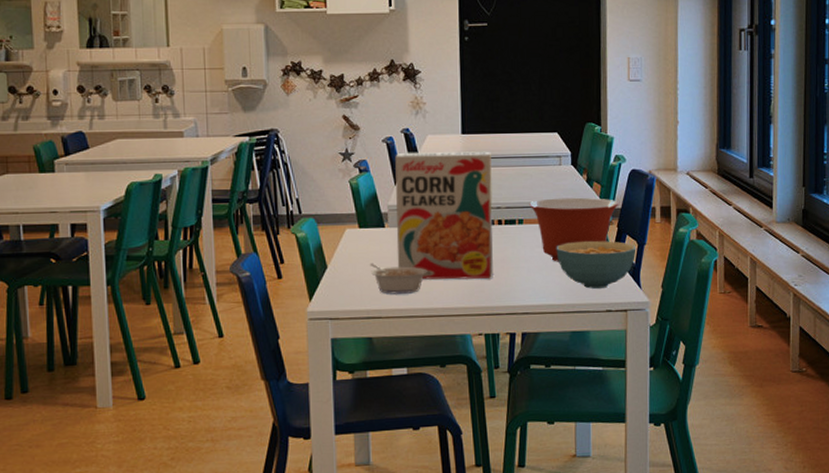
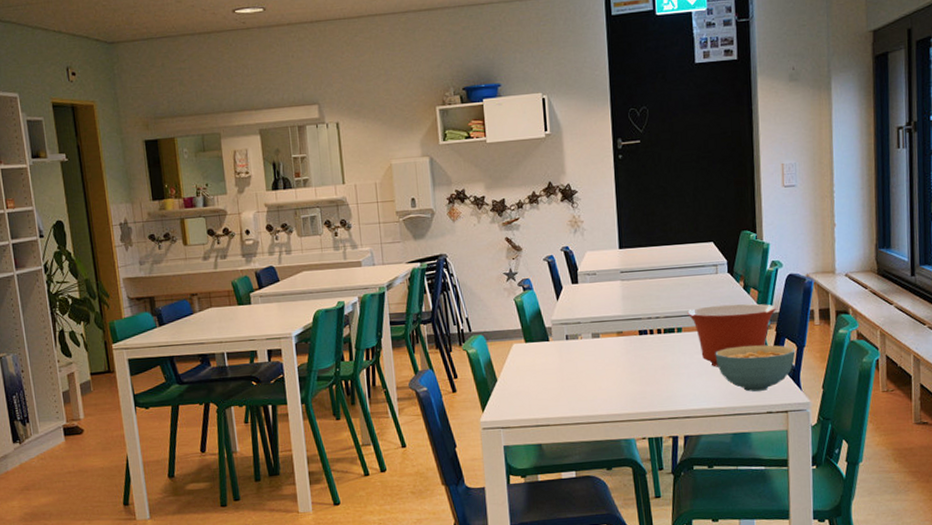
legume: present [370,262,428,295] -> none [536,374,591,404]
cereal box: present [395,151,493,280] -> none [556,263,655,389]

